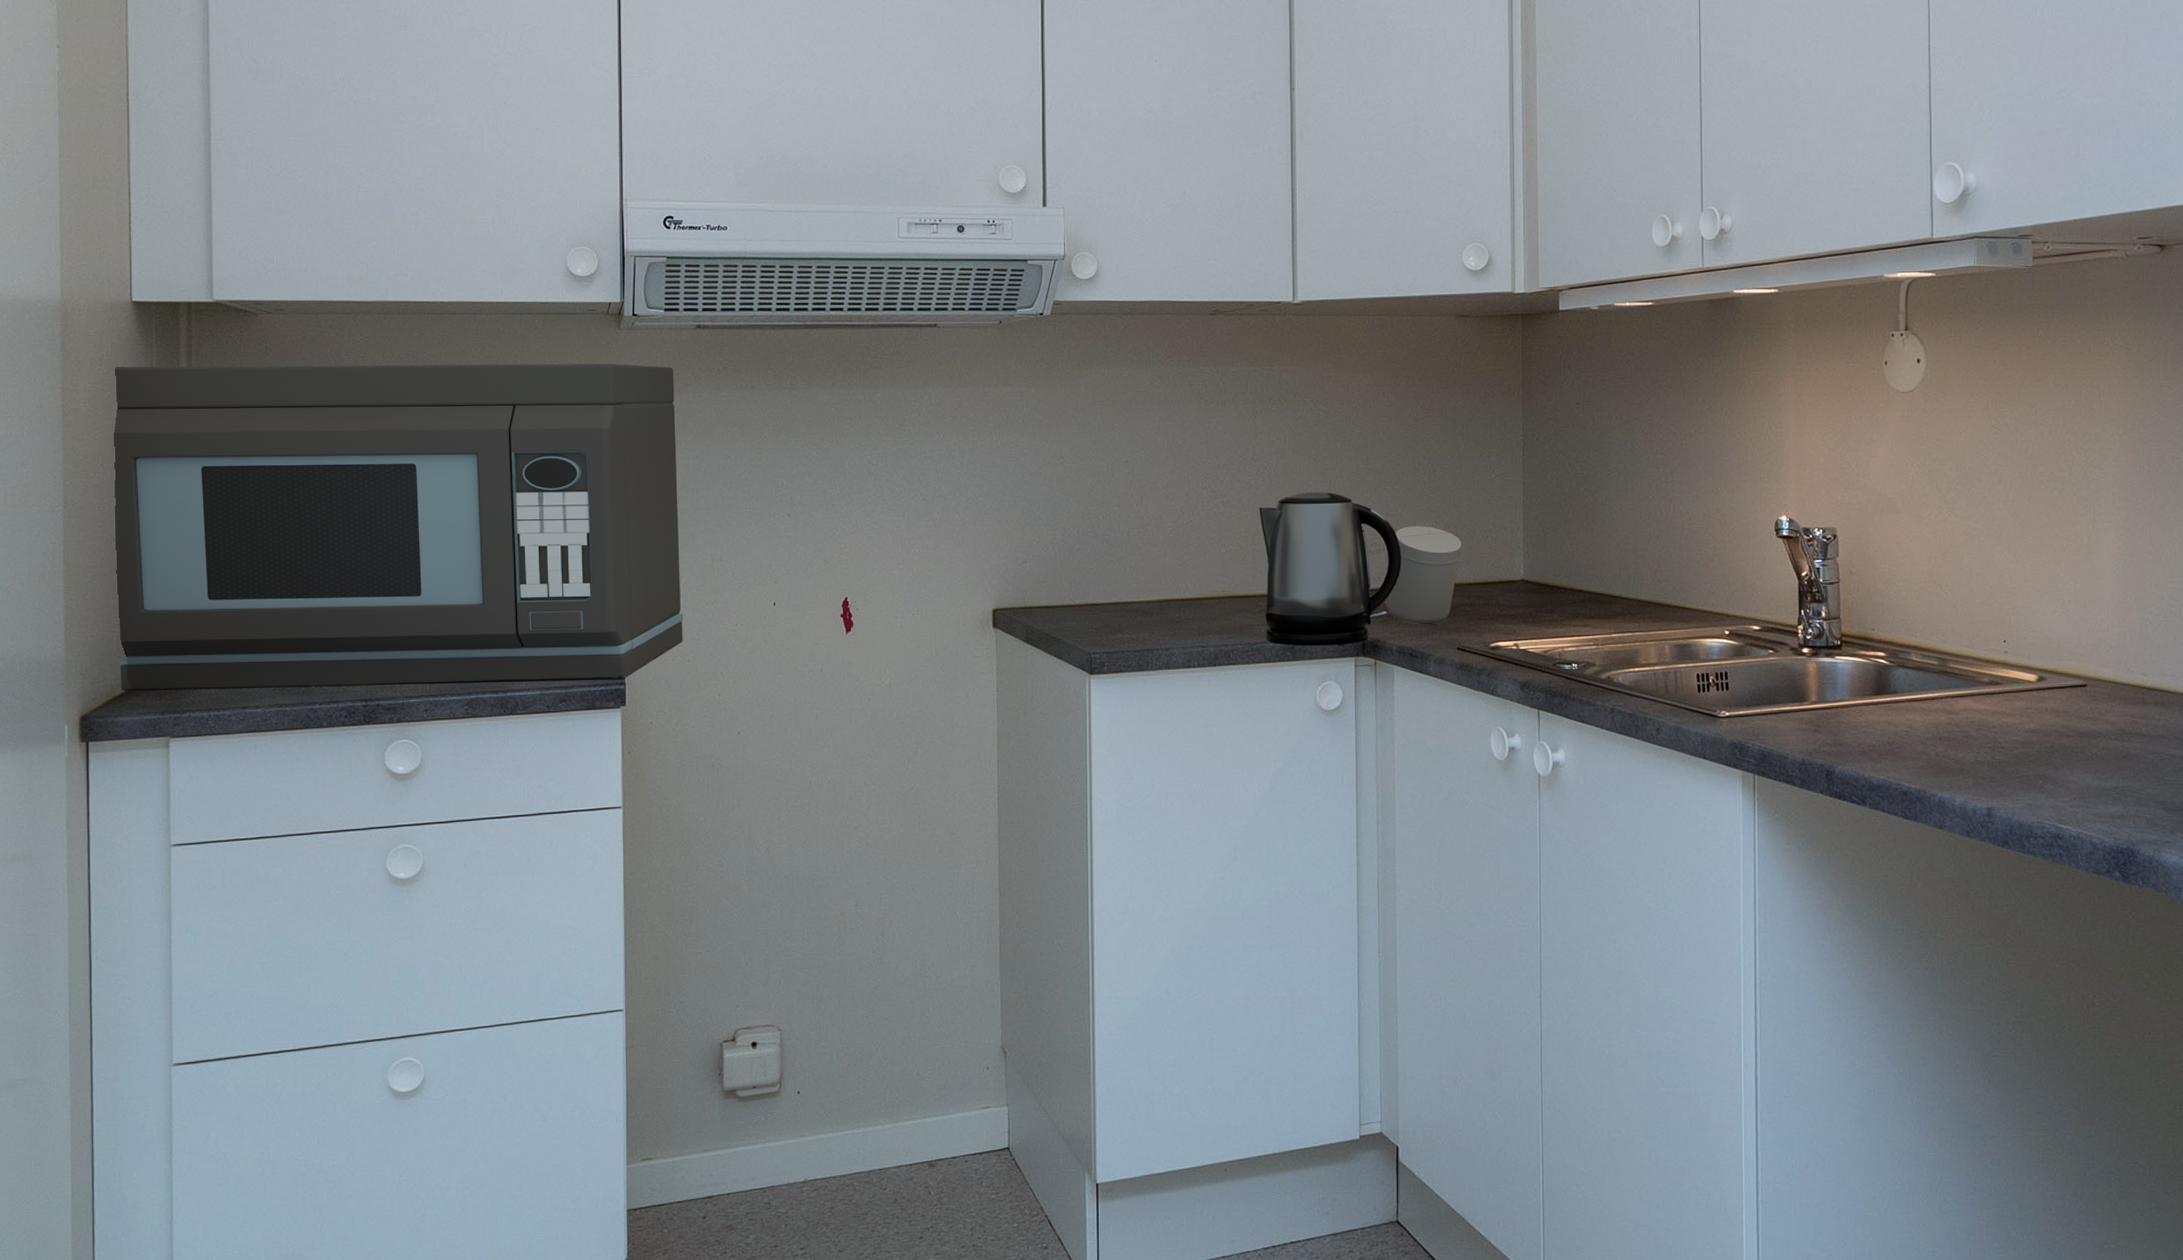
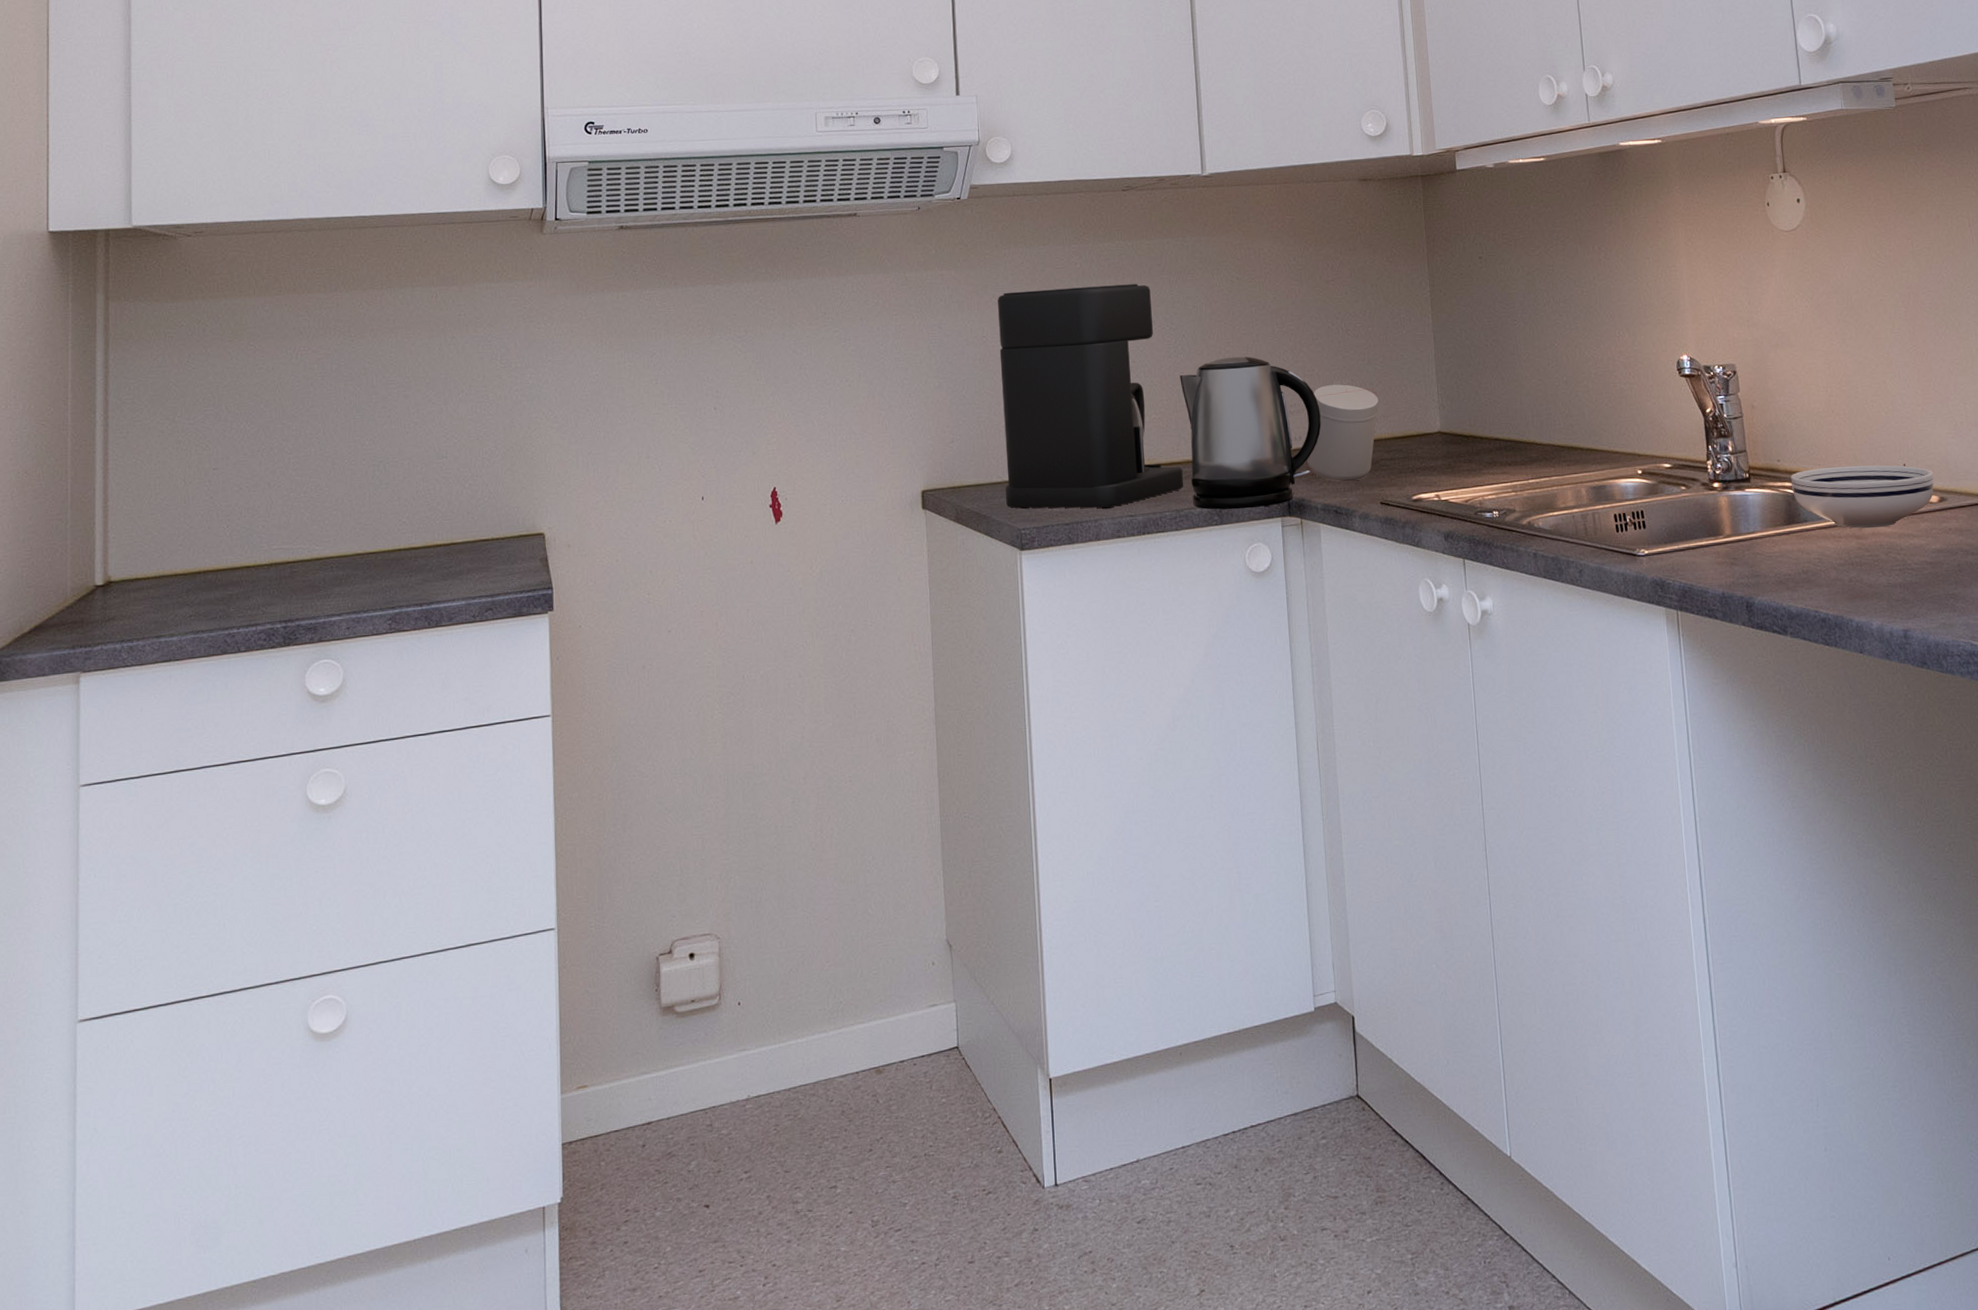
microwave: present [113,363,683,691] -> none [27,267,611,627]
coffee maker: none [1076,411,1258,638] -> present [997,283,1184,509]
bowl: none [1884,639,2035,704] -> present [1790,465,1934,529]

